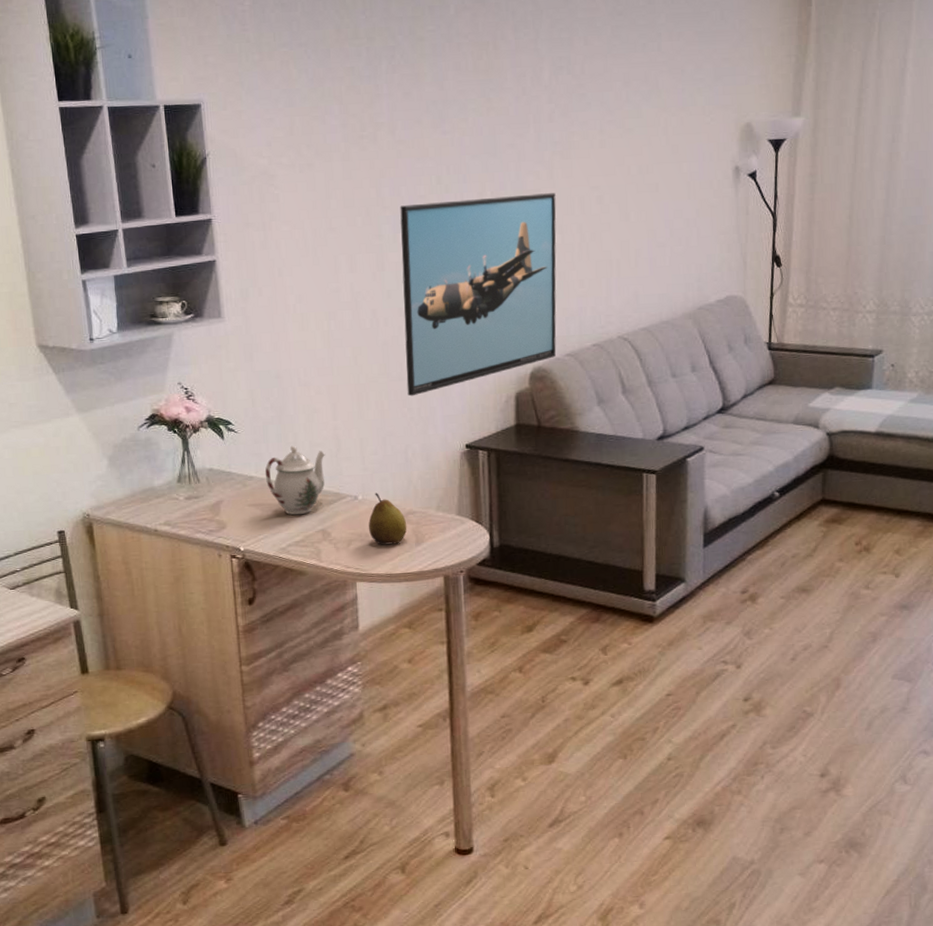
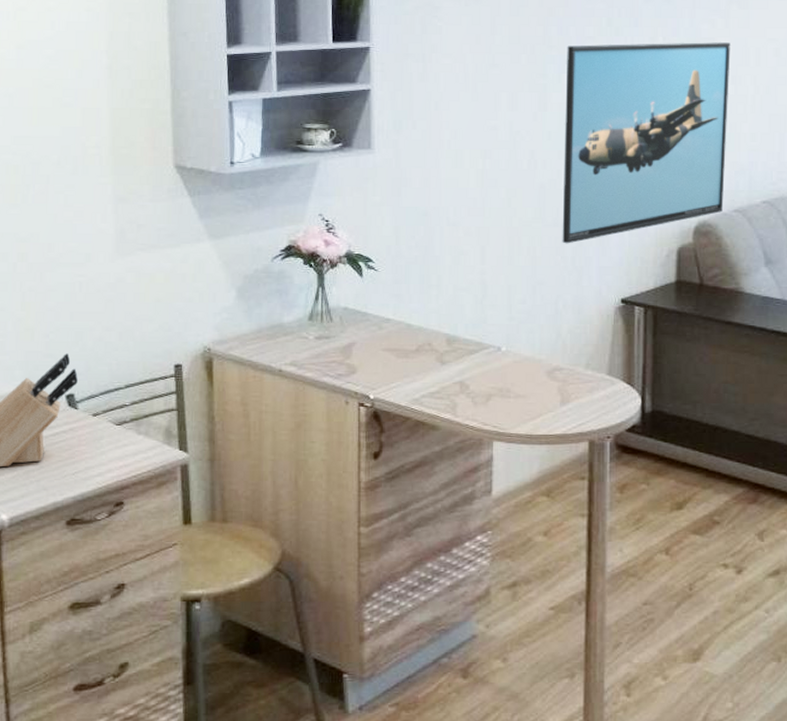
teapot: present [265,445,326,515] -> none [403,288,470,364]
fruit: present [368,492,407,545] -> none [511,345,552,403]

